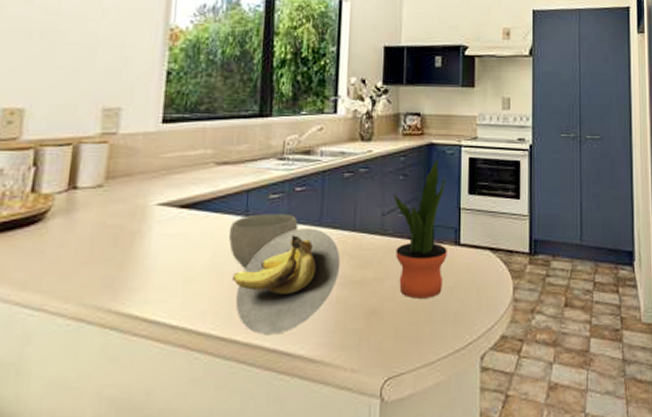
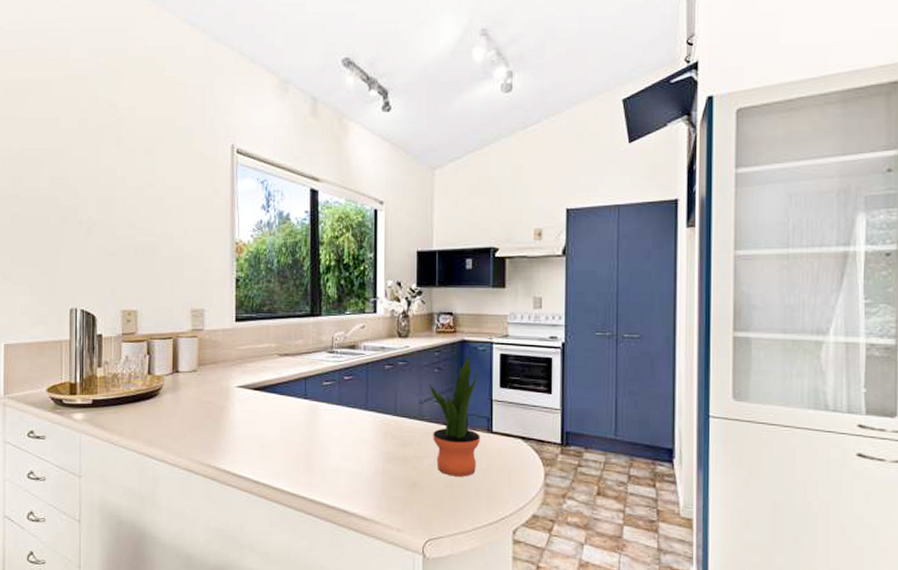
bowl: present [229,213,299,270] -> none [293,397,348,442]
banana: present [233,228,341,335] -> none [298,411,385,495]

